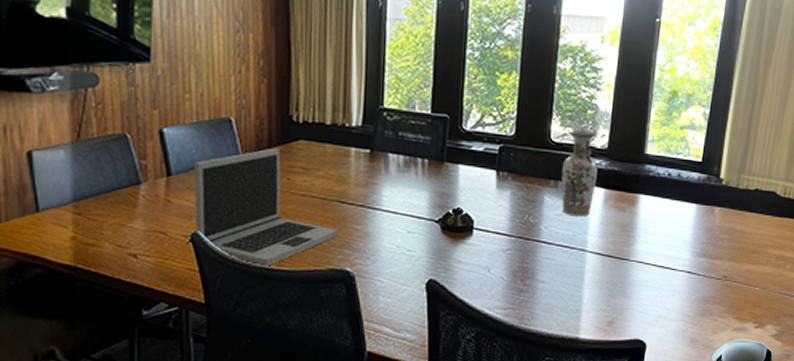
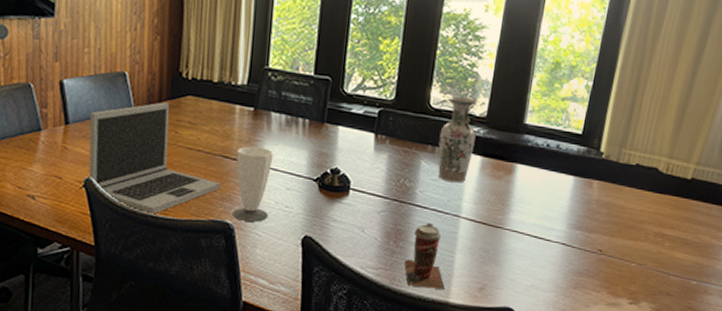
cup: none [352,190,393,268] -> present [232,146,274,222]
coffee cup: none [532,259,574,326] -> present [404,223,445,289]

